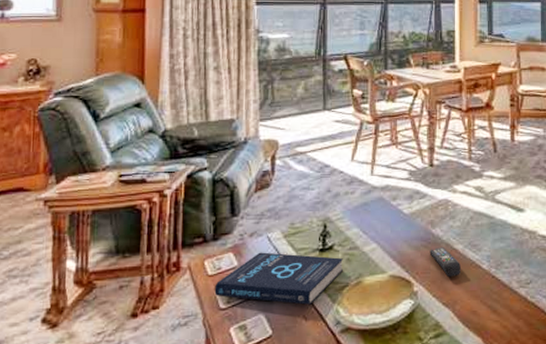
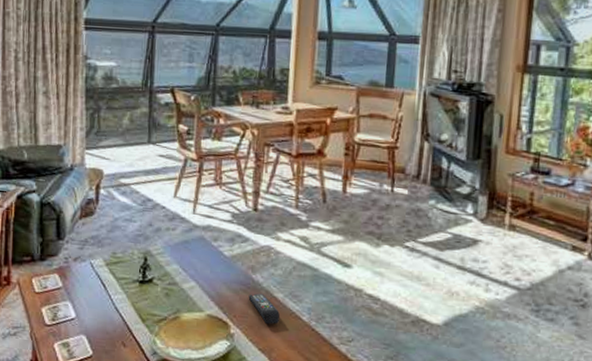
book: present [214,252,343,305] -> none [41,277,162,332]

